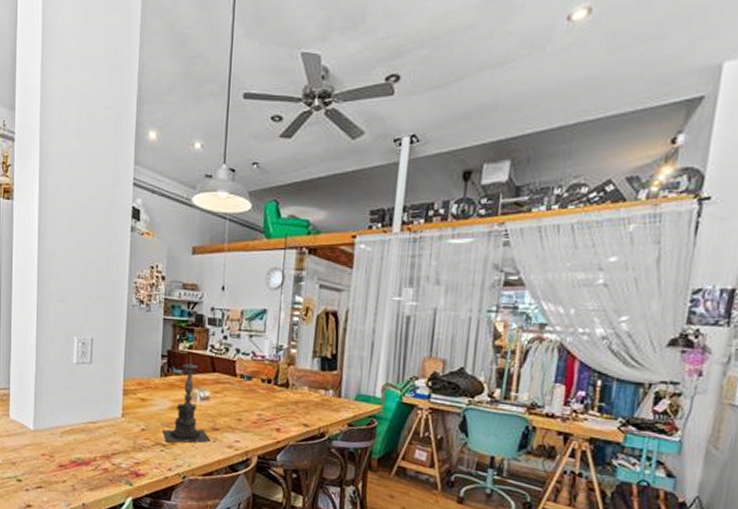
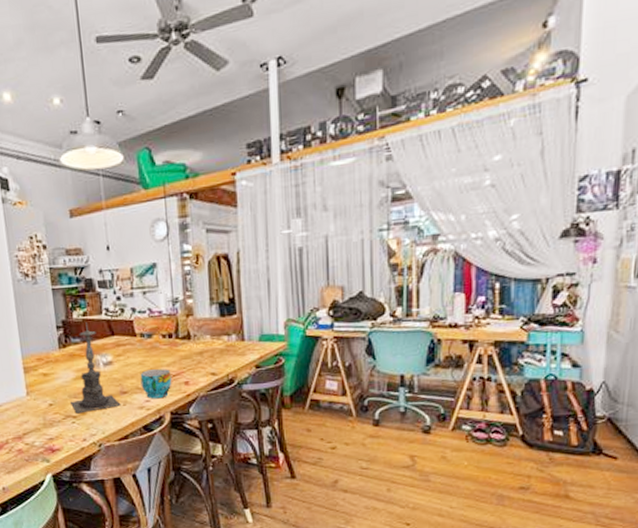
cup: none [233,411,265,441] -> present [140,369,172,399]

